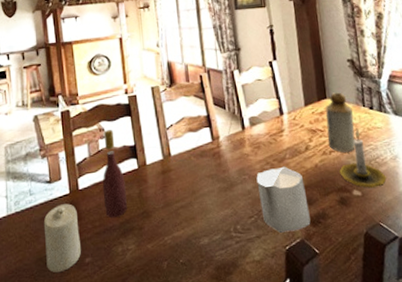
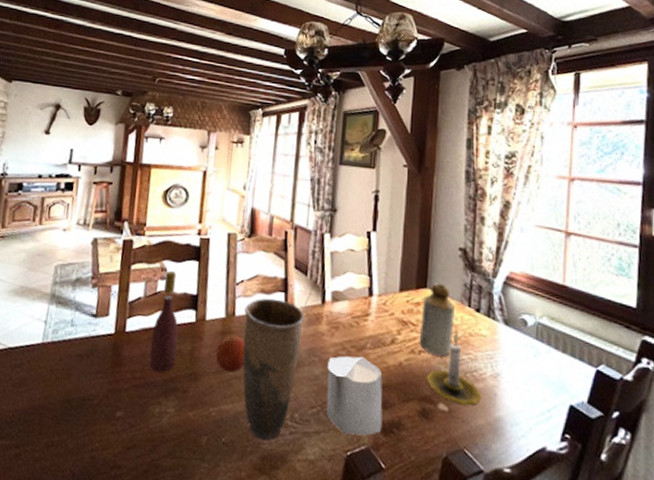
candle: present [43,203,82,273] -> none [73,344,119,421]
fruit: none [161,172,187,205] -> present [216,335,246,373]
vase: none [178,134,232,254] -> present [242,298,304,441]

